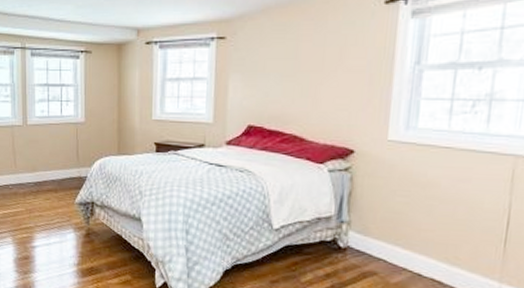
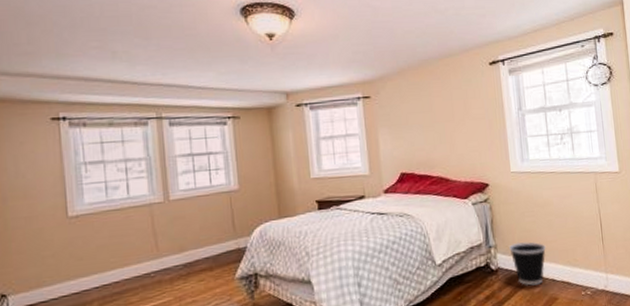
wastebasket: none [366,222,417,276] -> present [509,241,546,286]

